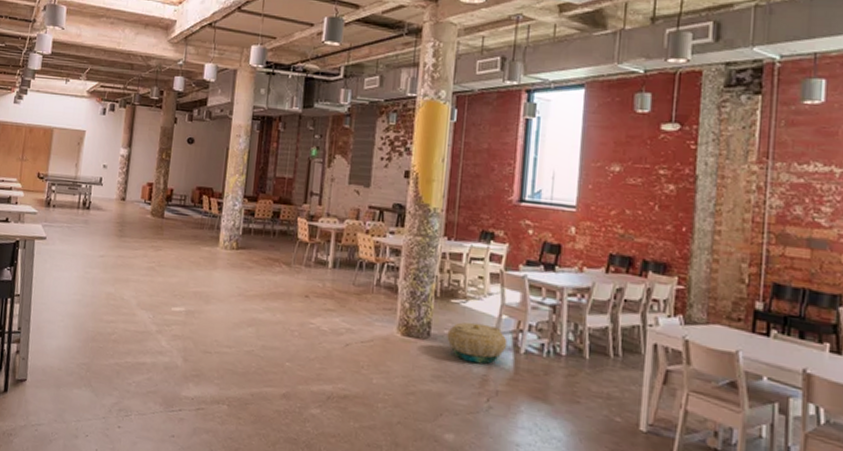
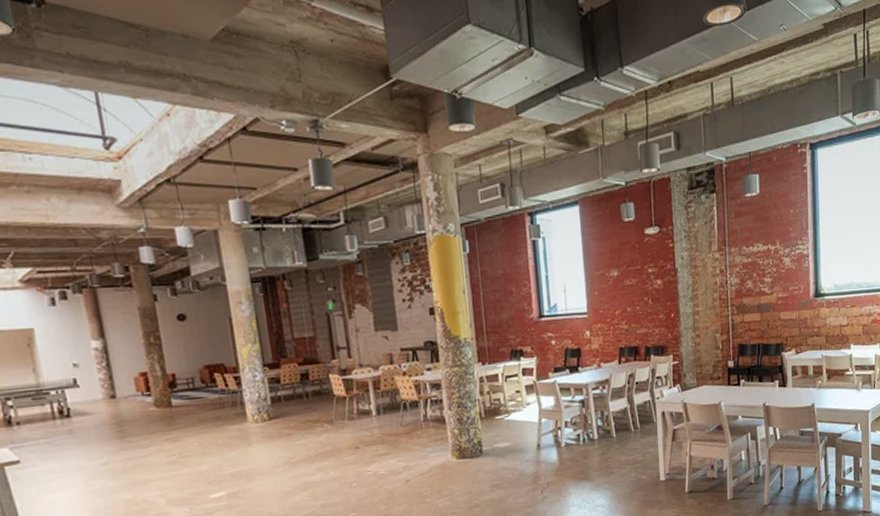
basket: present [447,322,508,364] -> none [497,430,550,466]

